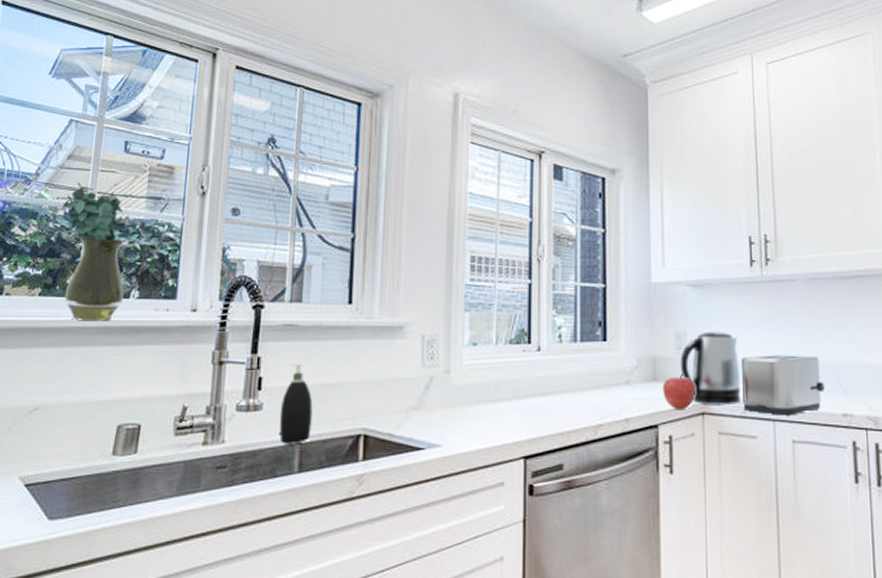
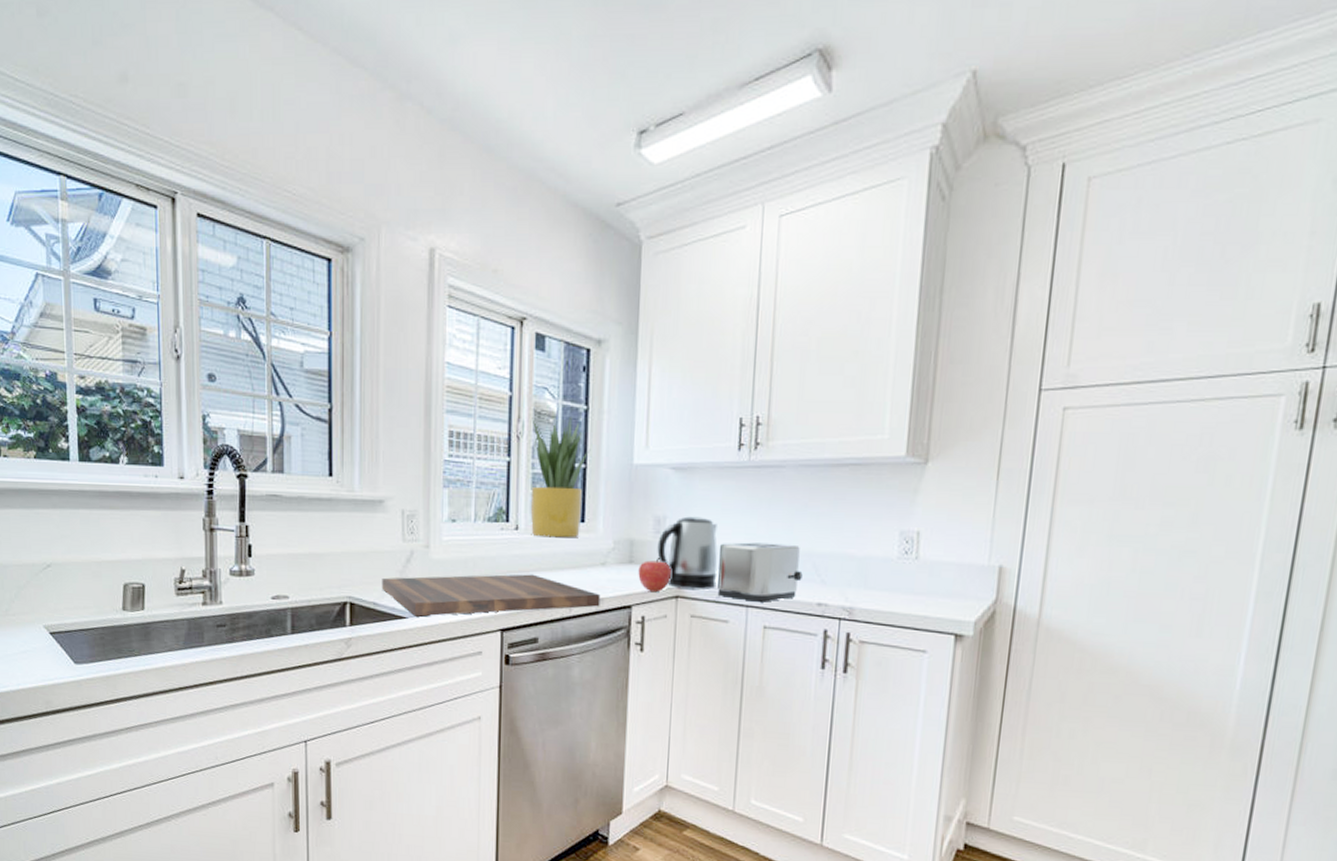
vase: present [62,183,125,321] -> none [42,343,114,486]
soap dispenser: present [279,365,313,444] -> none [270,534,301,608]
cutting board: none [398,396,626,447] -> present [381,574,601,617]
planter: none [551,240,610,358] -> present [530,417,591,538]

